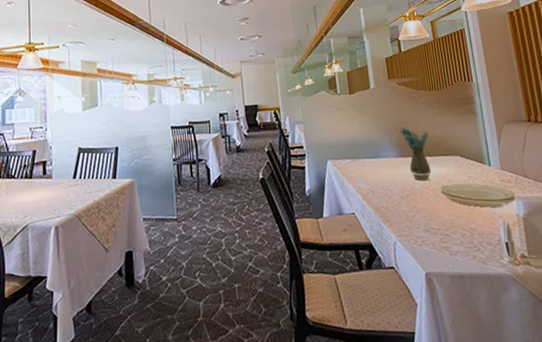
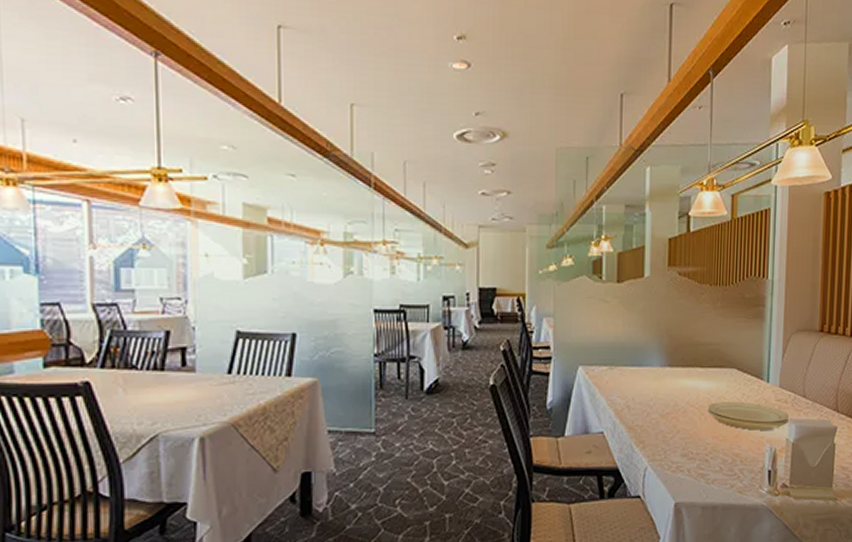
vase: present [399,126,432,181] -> none [671,328,705,397]

